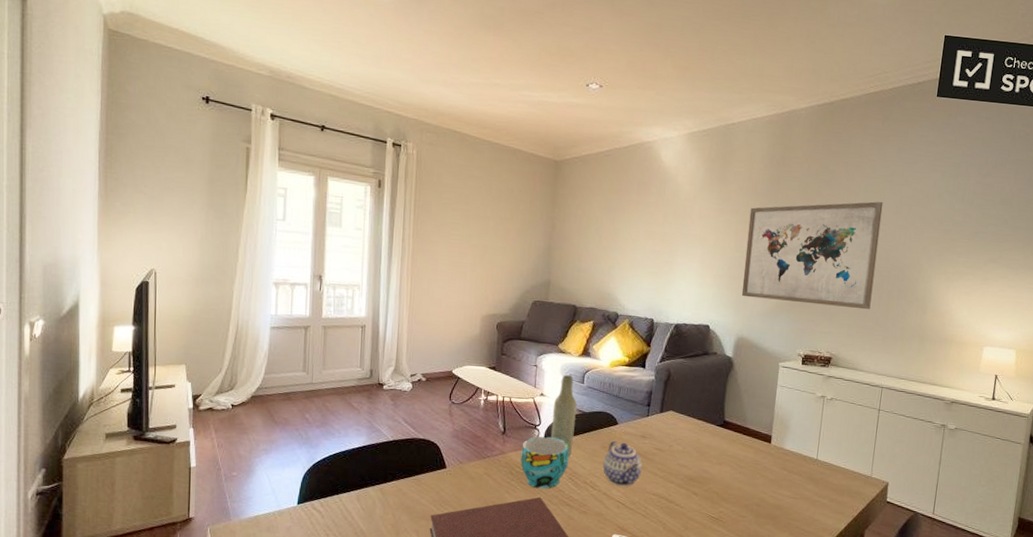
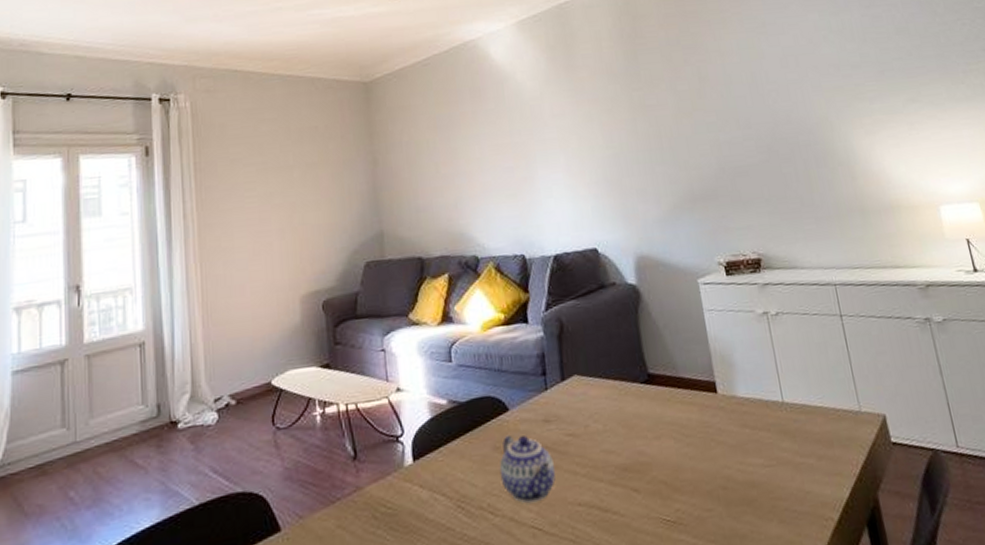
cup: present [520,436,570,489] -> none [383,449,453,534]
bottle: present [550,374,577,457] -> none [416,353,455,474]
wall art: present [741,201,883,310] -> none [611,57,789,203]

